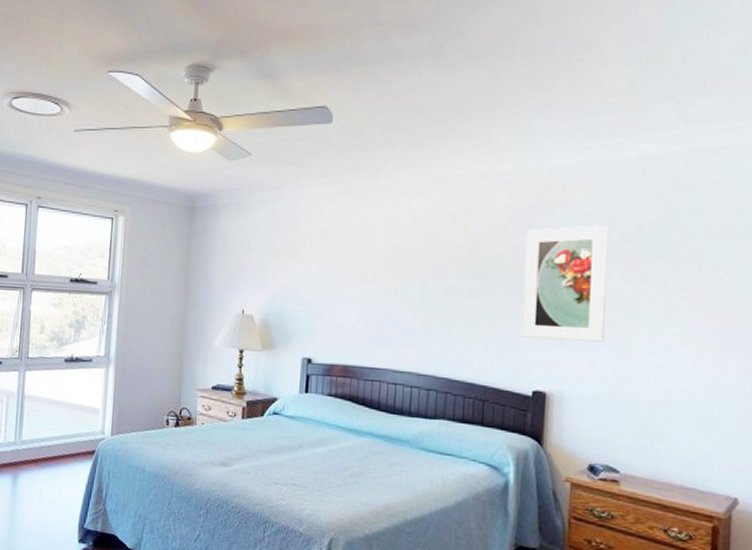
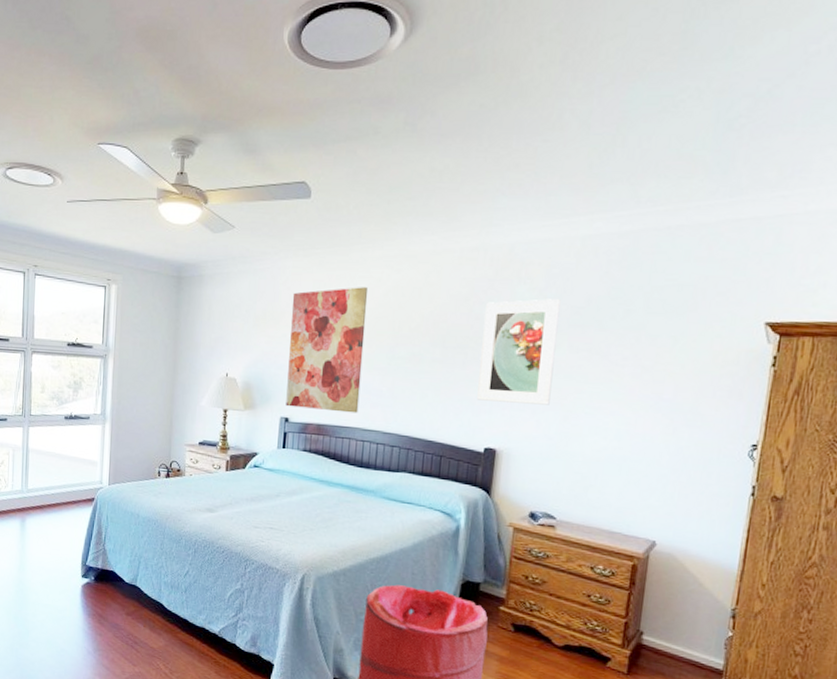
wall art: none [308,215,397,353] -> present [286,287,368,414]

